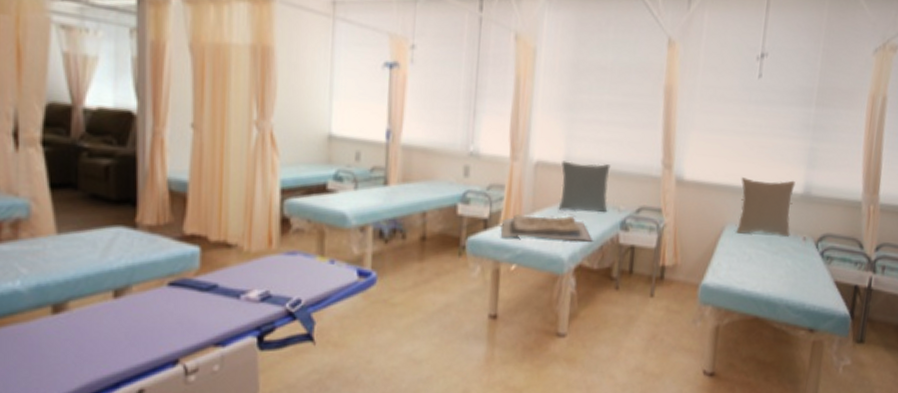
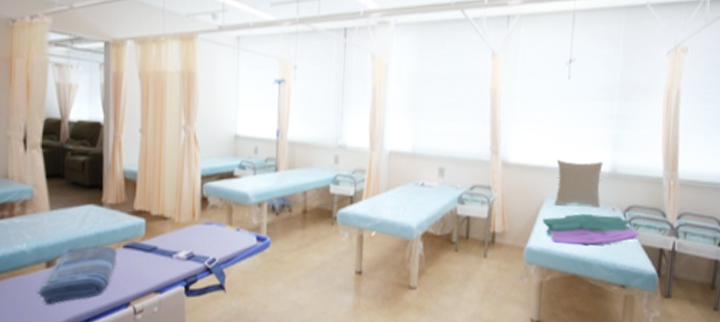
towel: none [39,282,160,365] -> present [37,245,118,305]
towel: present [500,214,592,242] -> none [363,192,435,214]
pillow: present [558,161,611,213] -> none [408,150,449,191]
towel: none [721,242,834,282] -> present [542,213,640,245]

